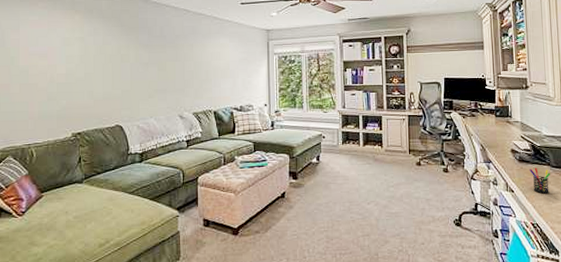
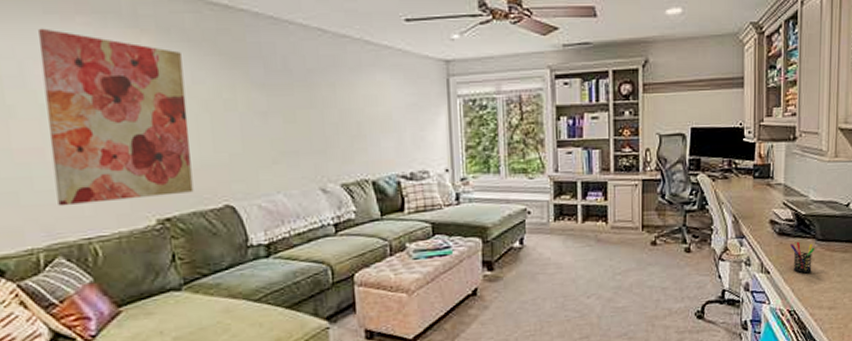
wall art: none [13,10,98,123] -> present [38,28,194,207]

